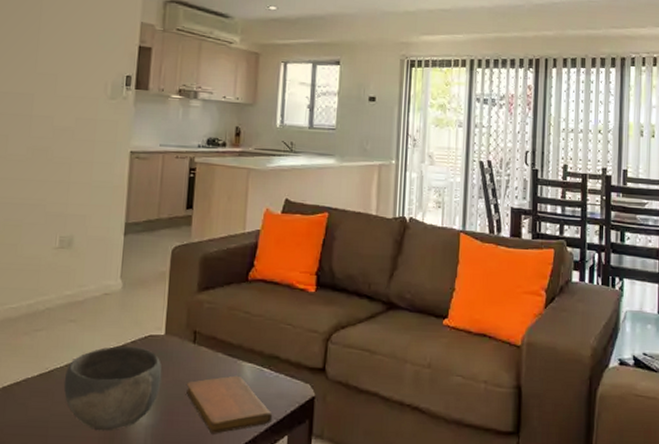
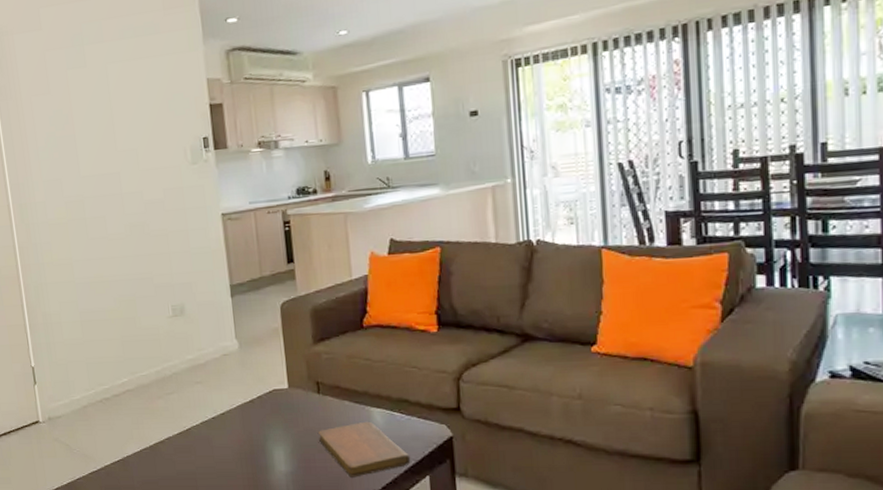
bowl: present [63,345,162,432] -> none [201,401,293,480]

